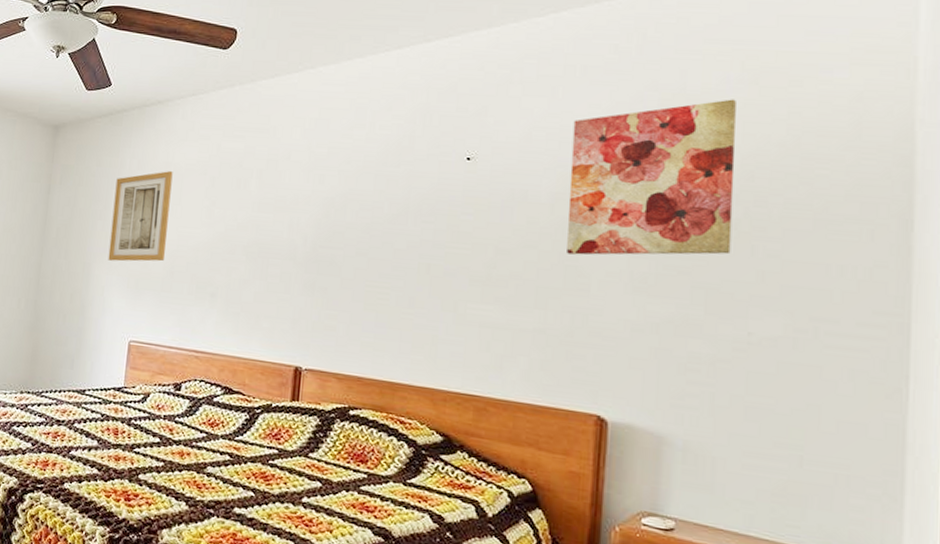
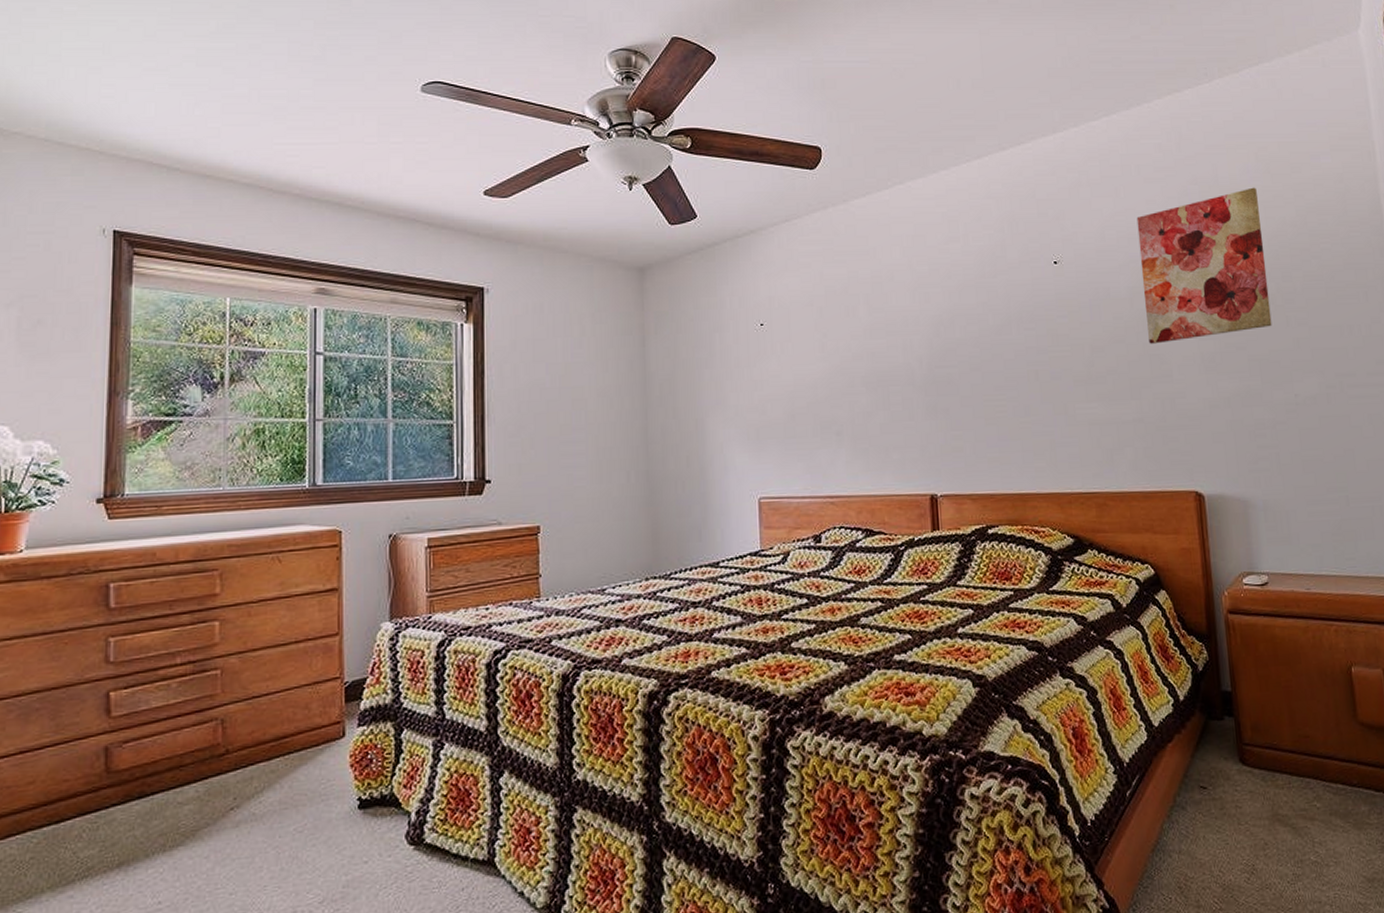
wall art: present [108,171,173,262] -> none [718,306,782,413]

